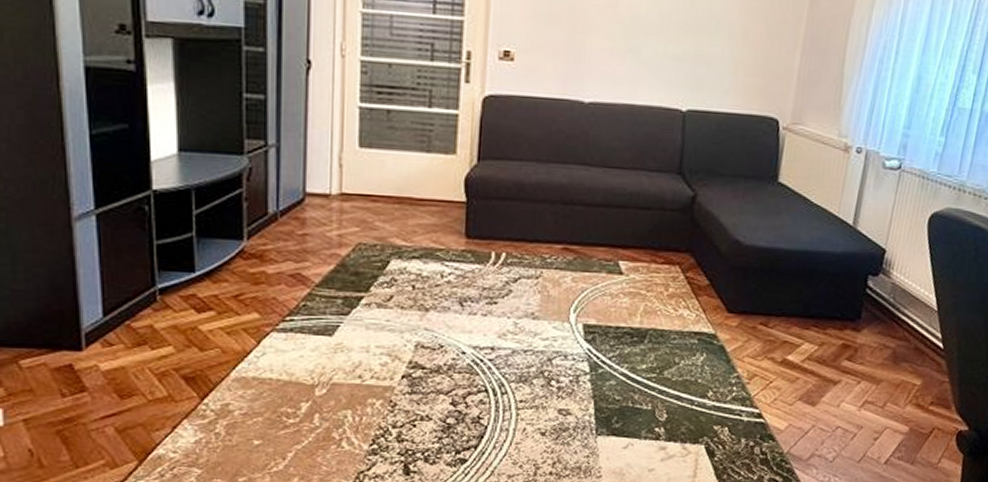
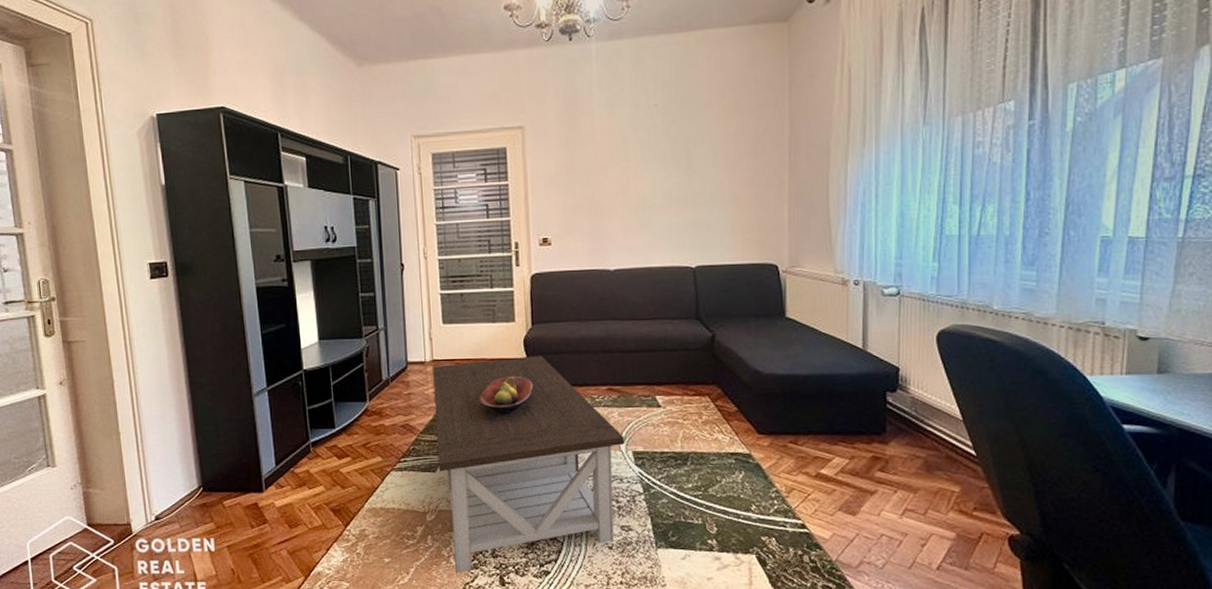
coffee table: none [336,199,576,459] -> present [433,355,625,573]
fruit bowl: none [398,222,472,271] -> present [479,375,534,415]

